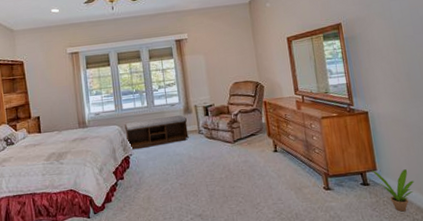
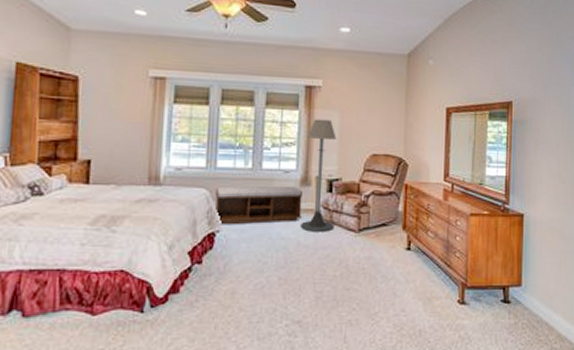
floor lamp: none [182,62,215,147] -> present [301,119,337,232]
potted plant: present [371,169,414,212] -> none [516,285,560,338]

